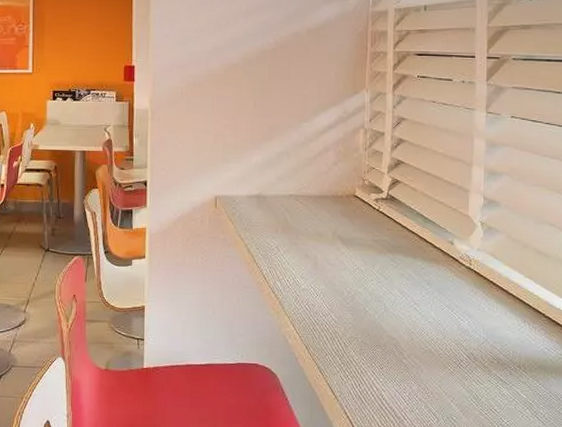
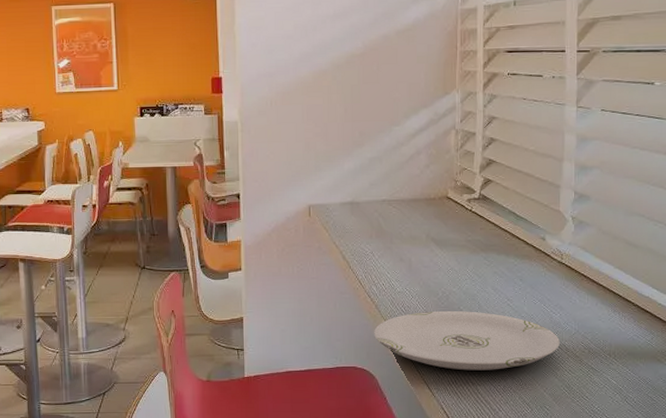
plate: none [277,310,468,376] -> present [374,310,560,371]

